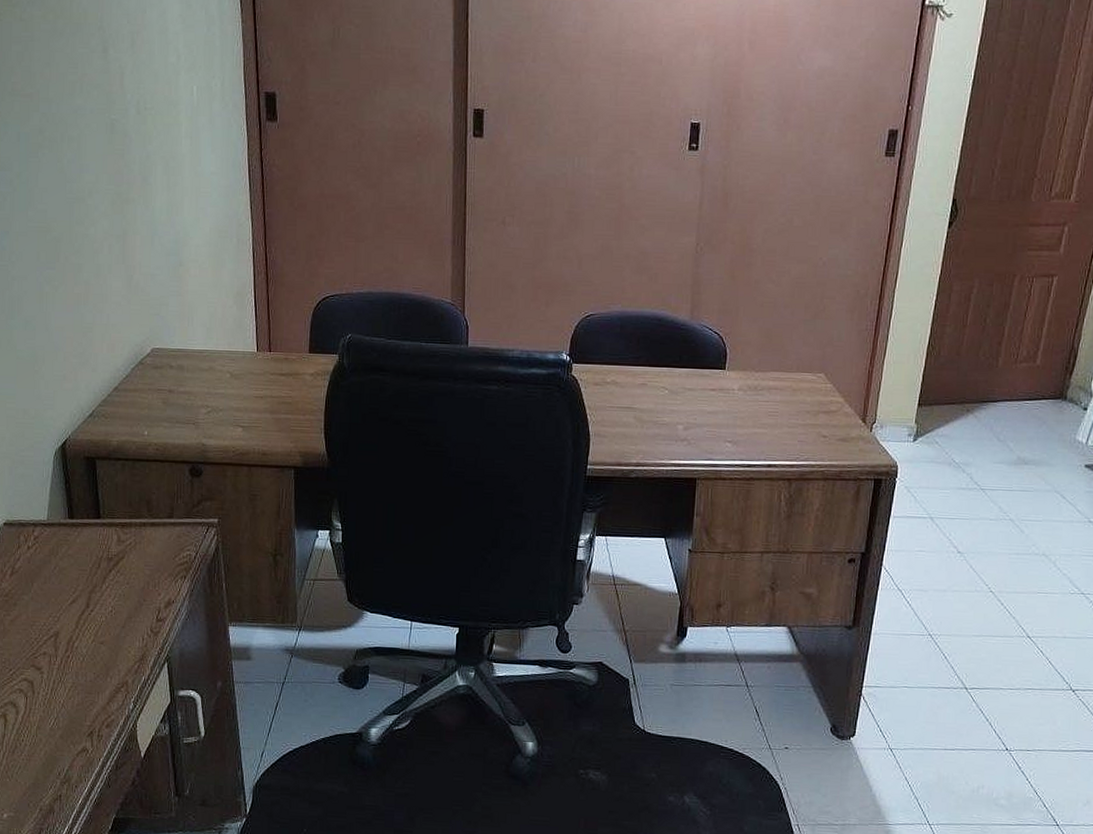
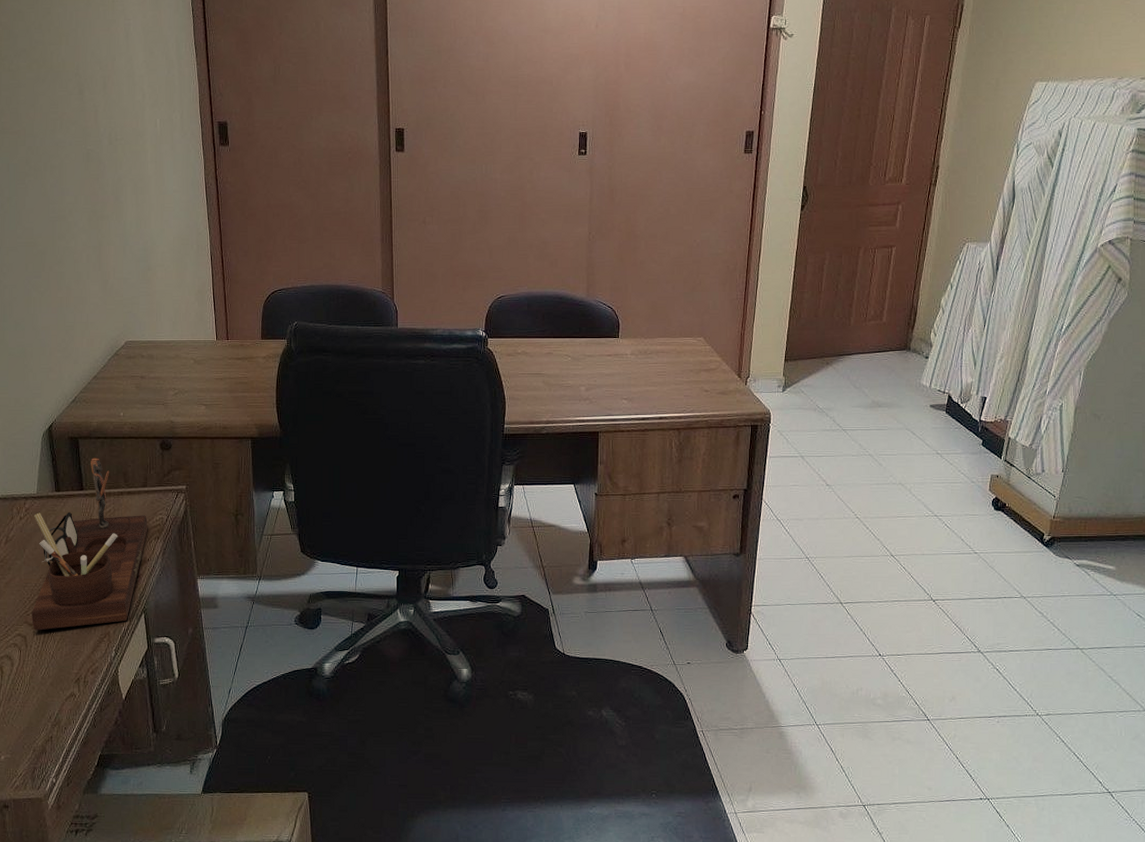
desk organizer: none [39,482,174,676] -> present [32,458,148,631]

